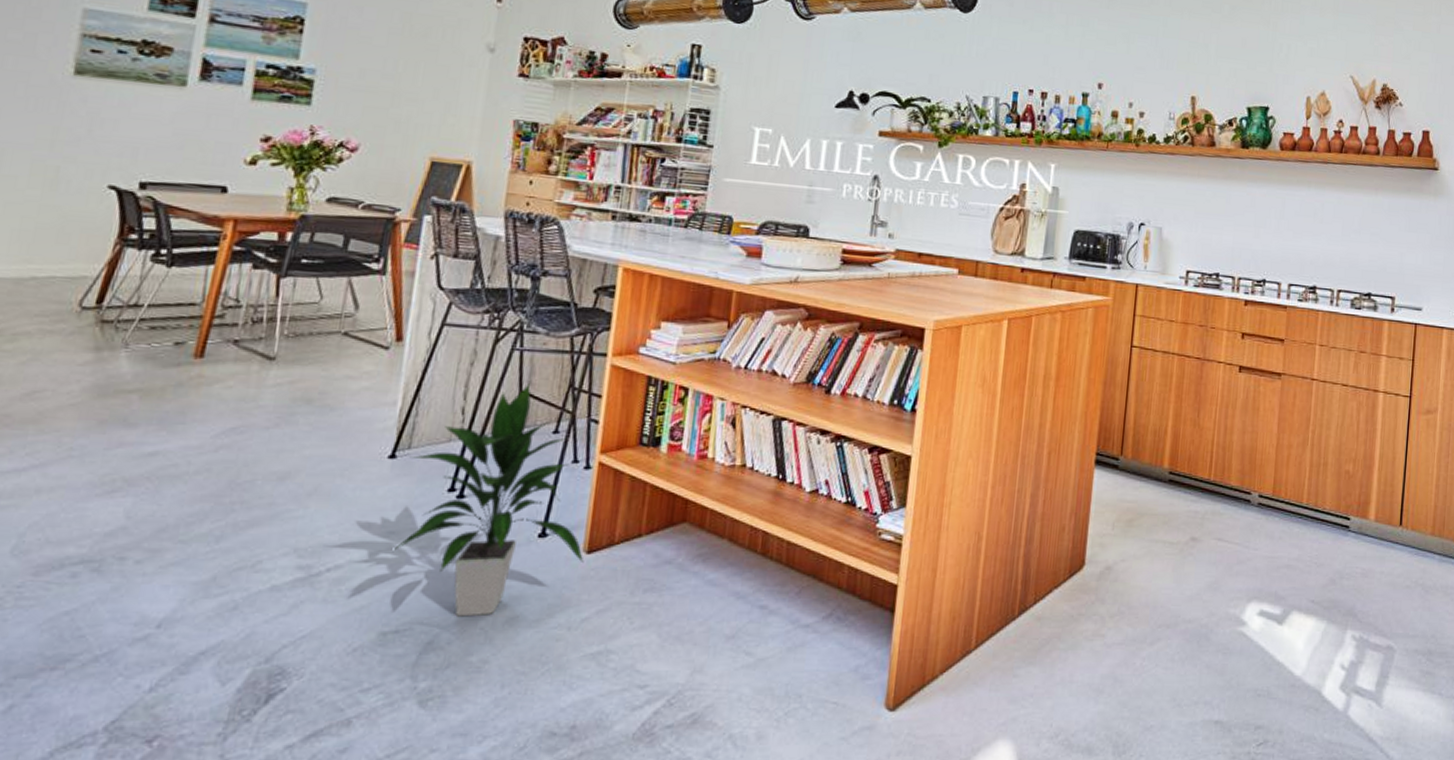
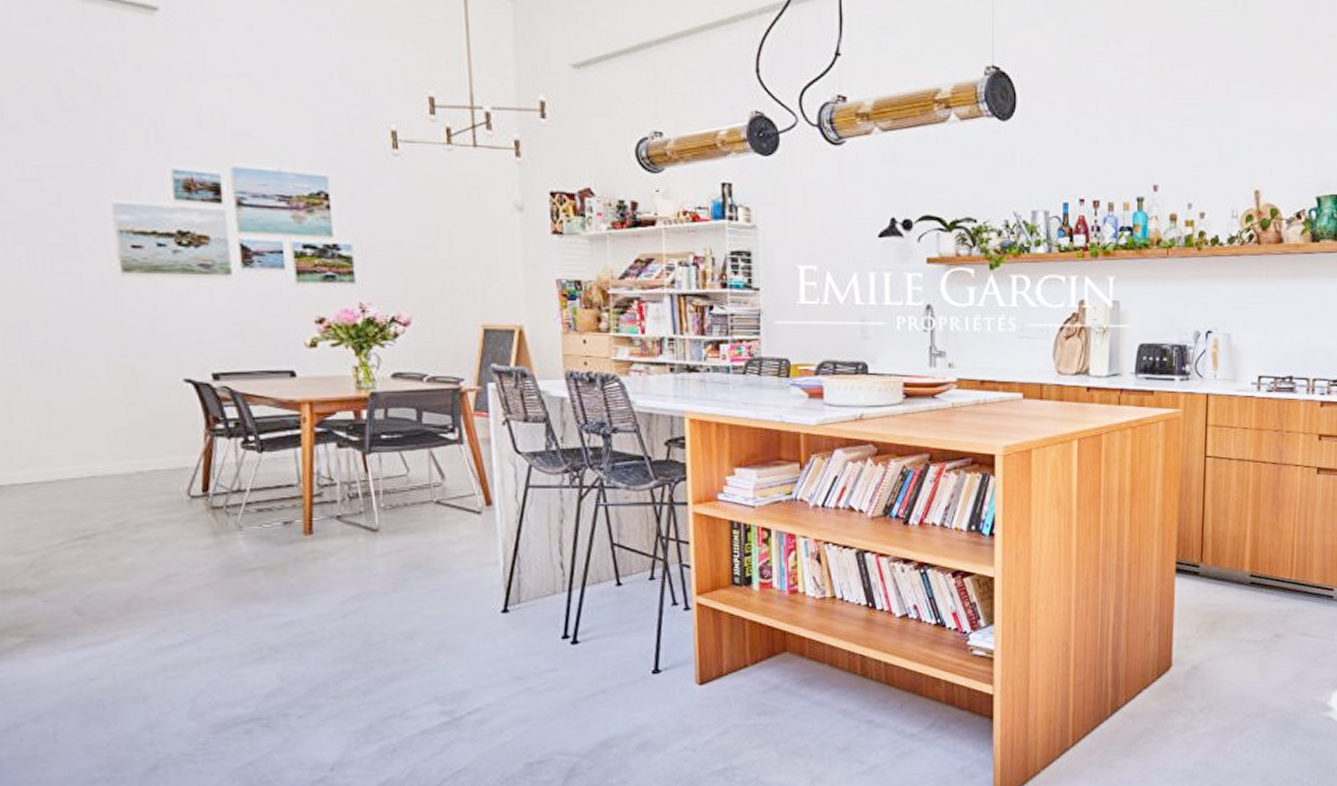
indoor plant: present [394,384,584,617] -> none [521,536,698,746]

